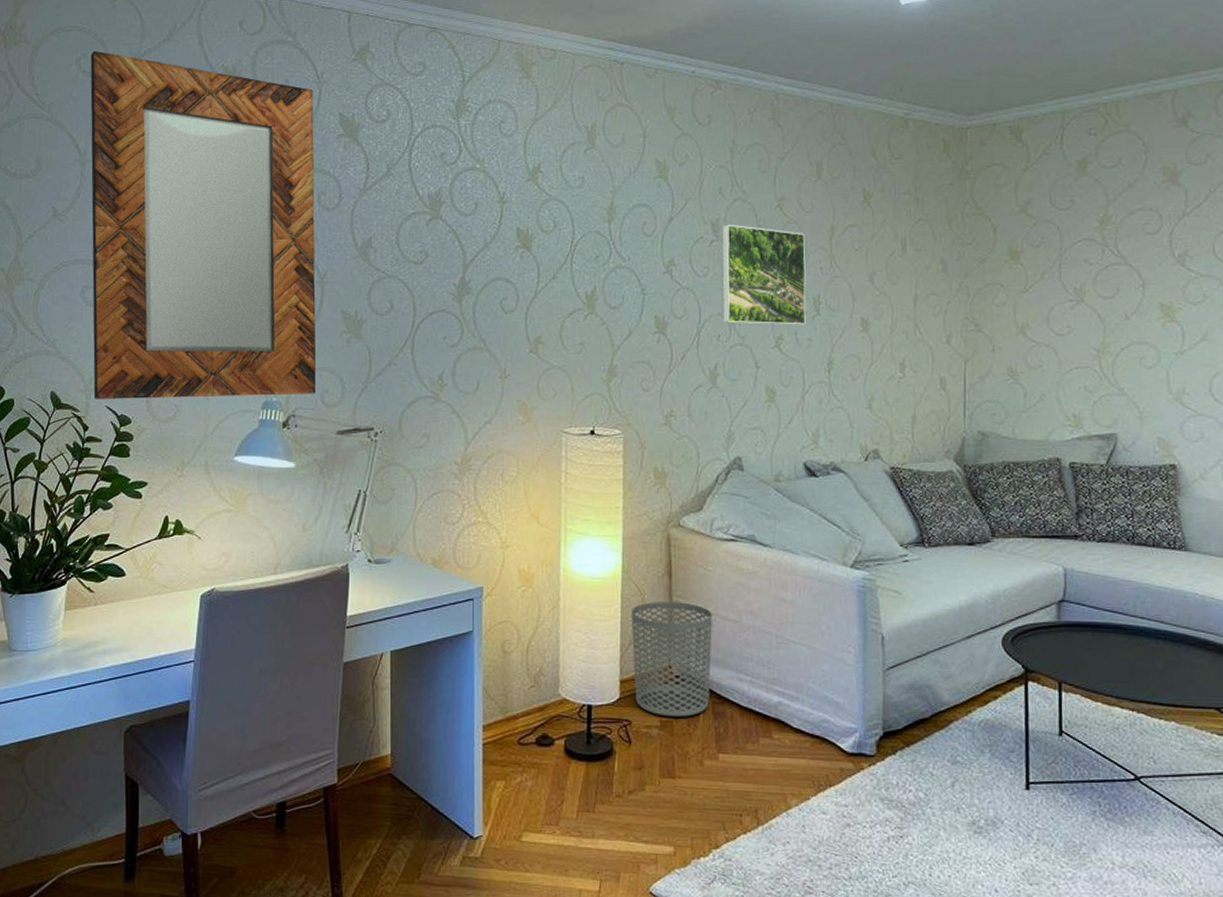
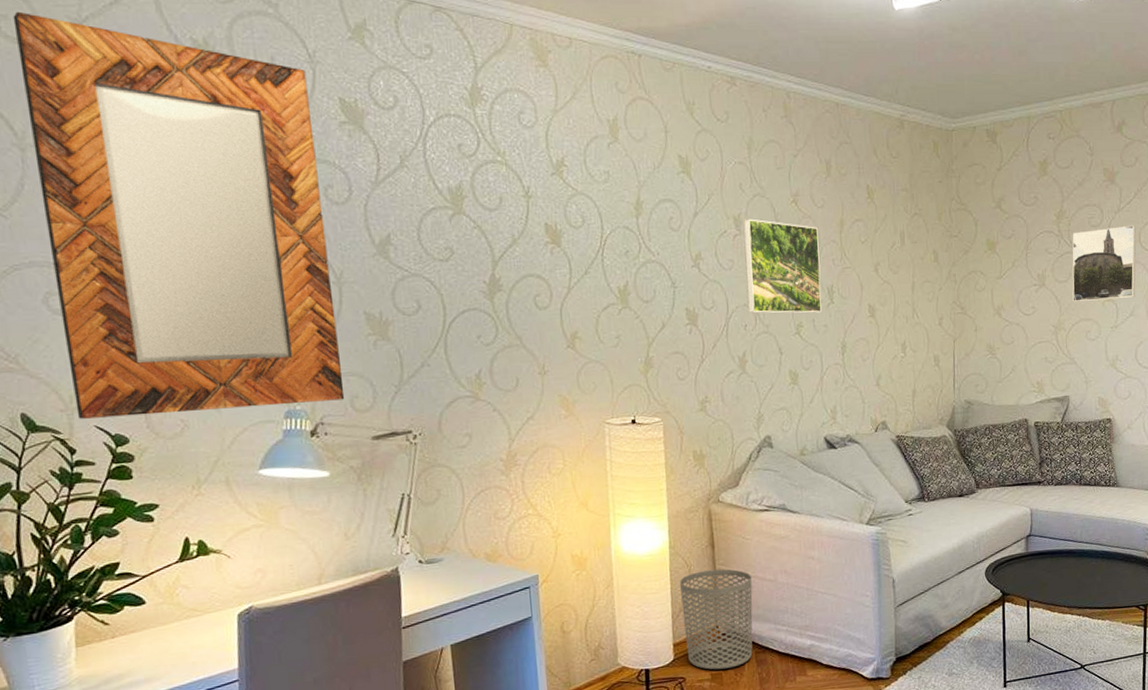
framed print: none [1120,232,1209,322] -> present [1072,225,1136,303]

